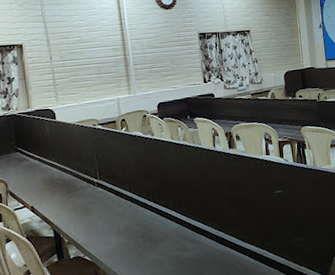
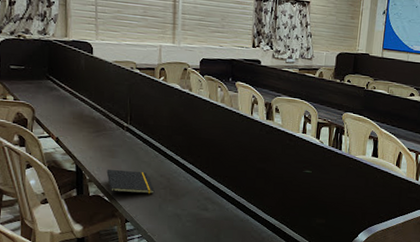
notepad: none [83,224,133,257] -> present [106,170,155,199]

